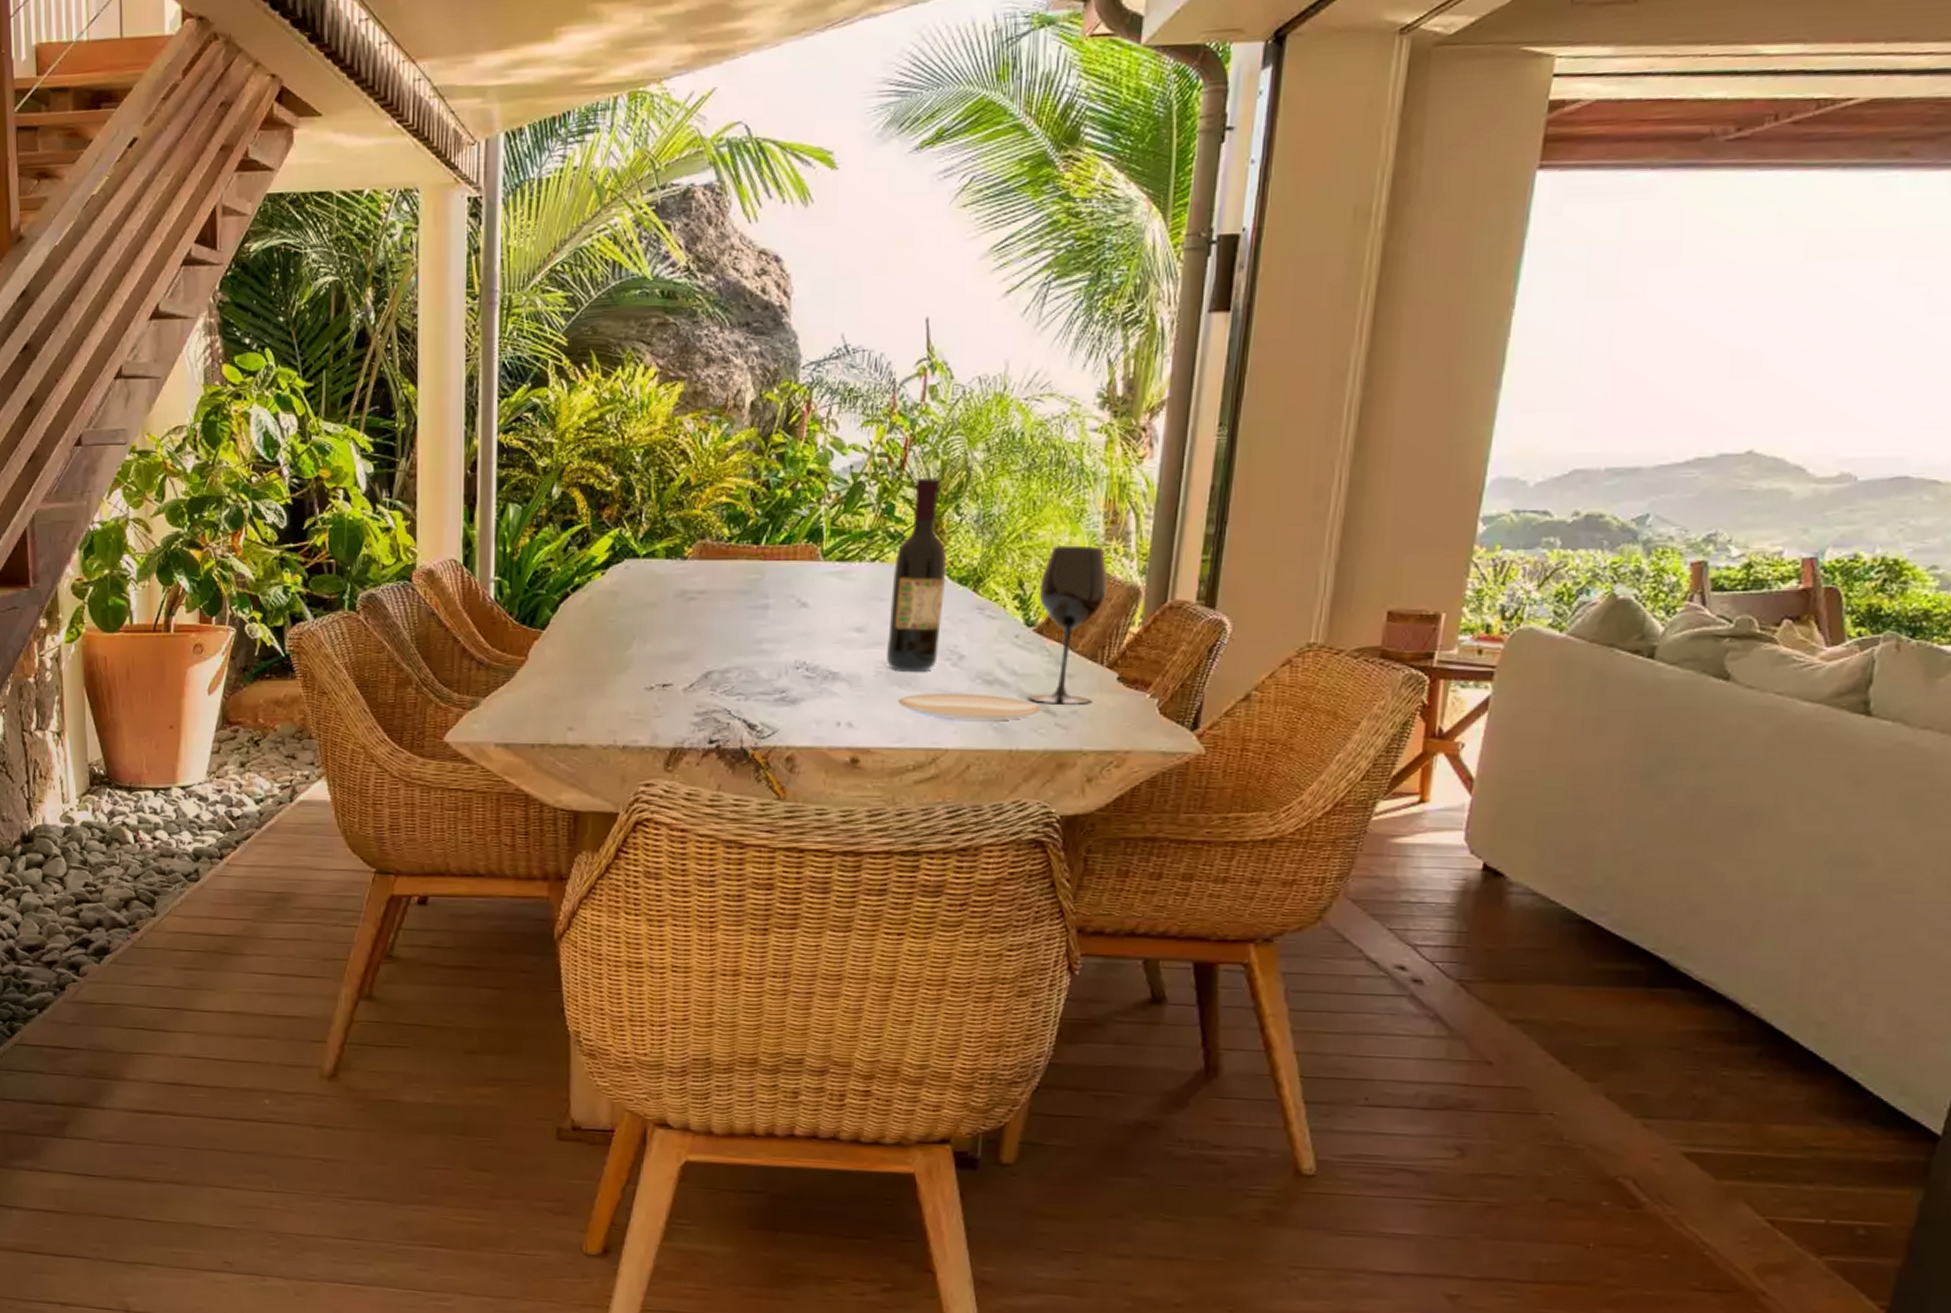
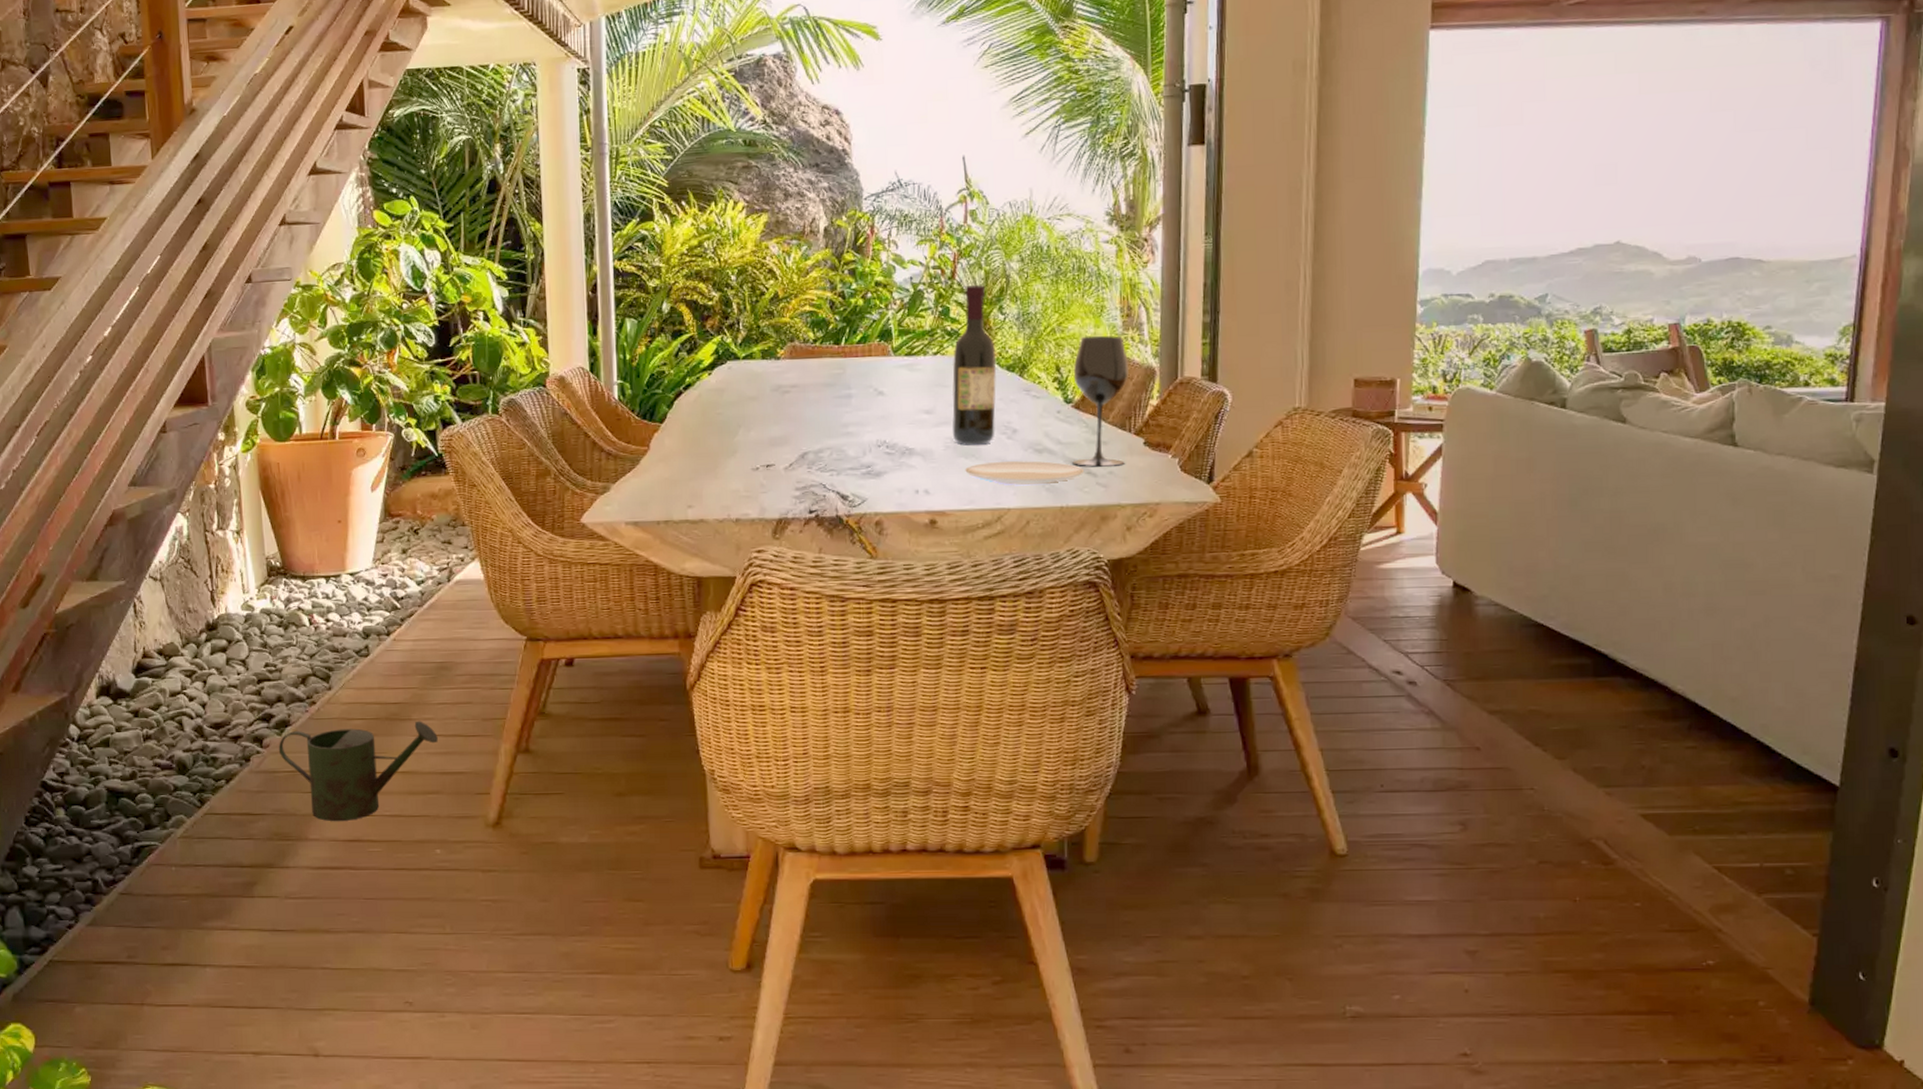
watering can: none [96,956,271,1062] -> present [278,720,438,821]

